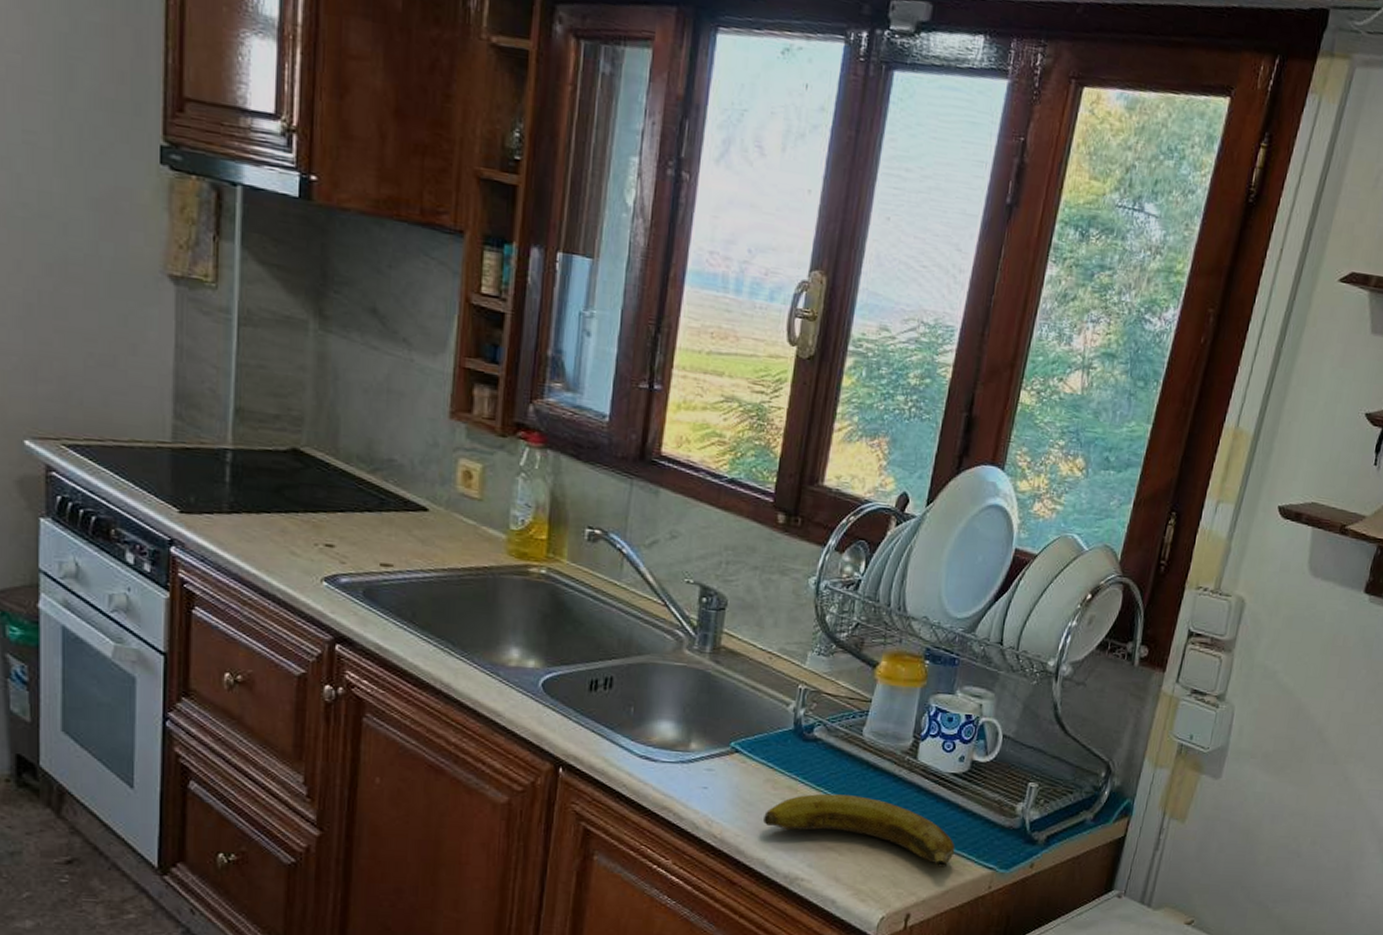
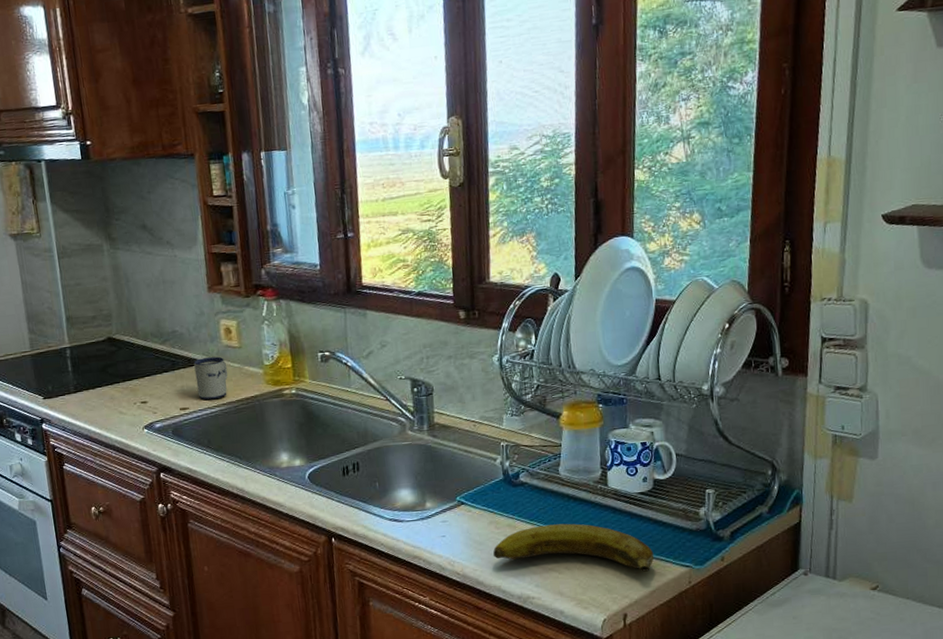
mug: none [409,503,458,562] -> present [193,356,228,401]

